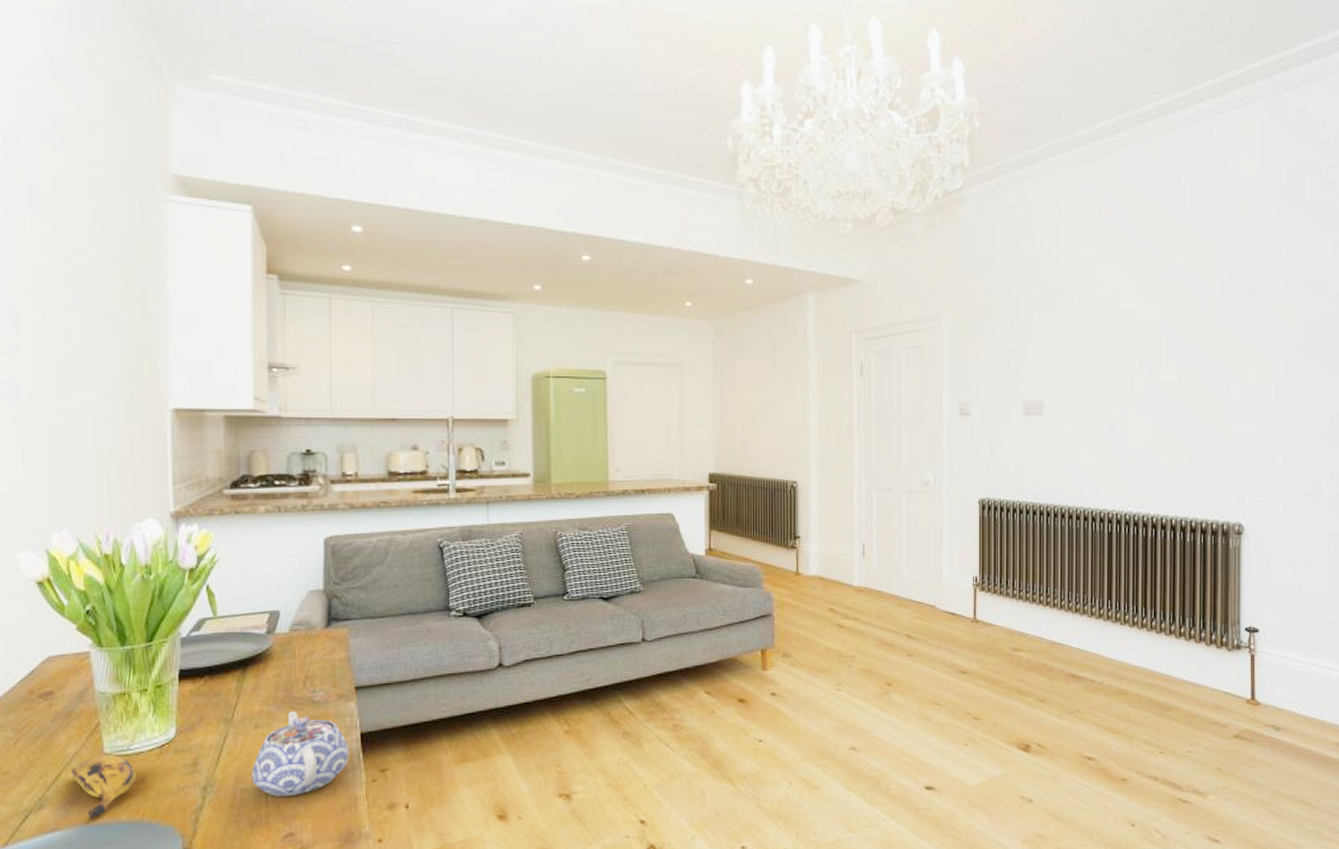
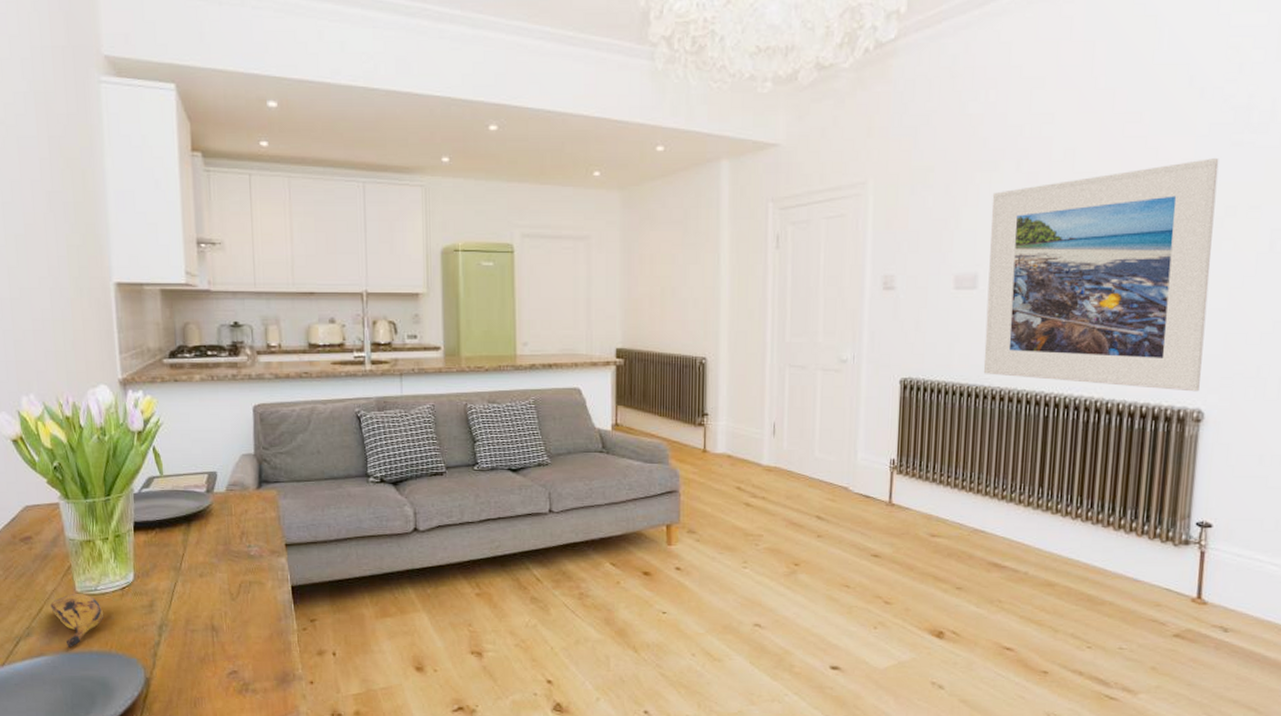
teapot: present [252,711,349,796] -> none [199,563,282,638]
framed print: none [1052,300,1239,507] -> present [983,158,1219,392]

